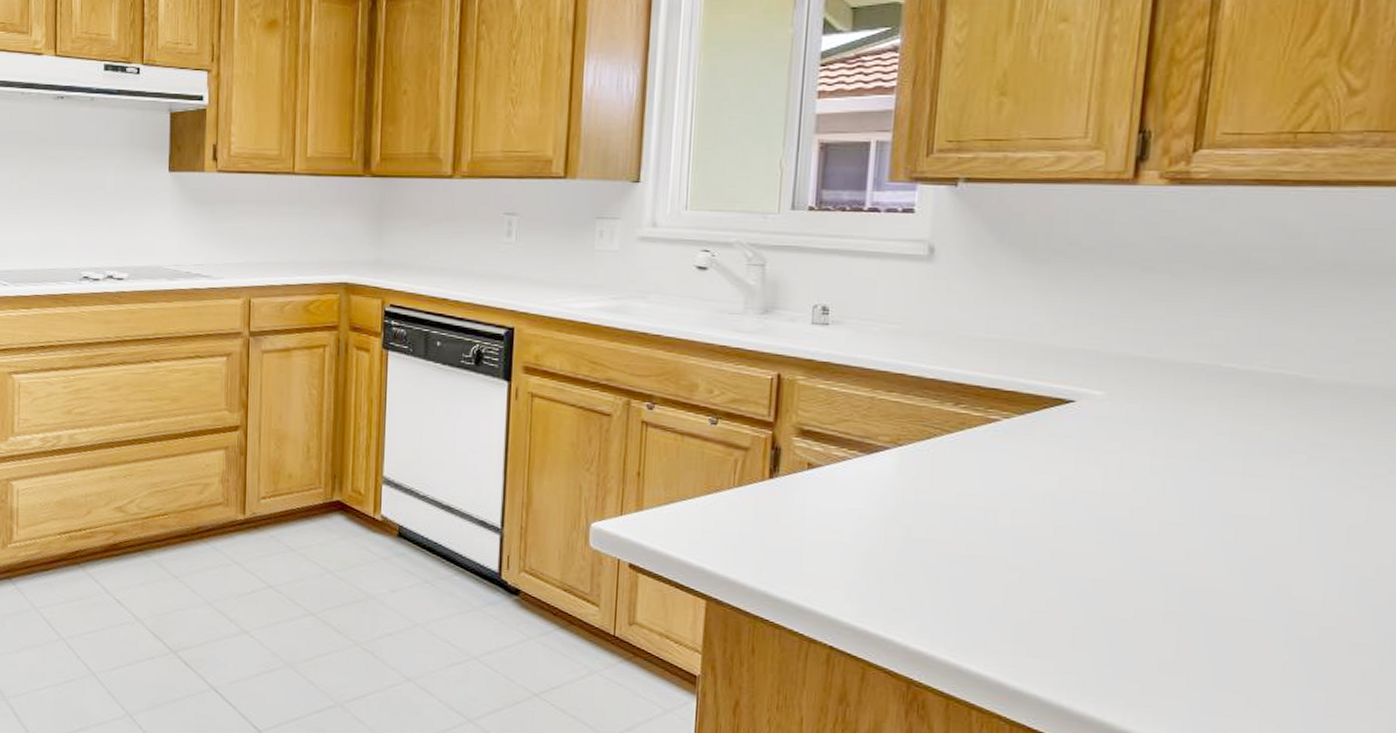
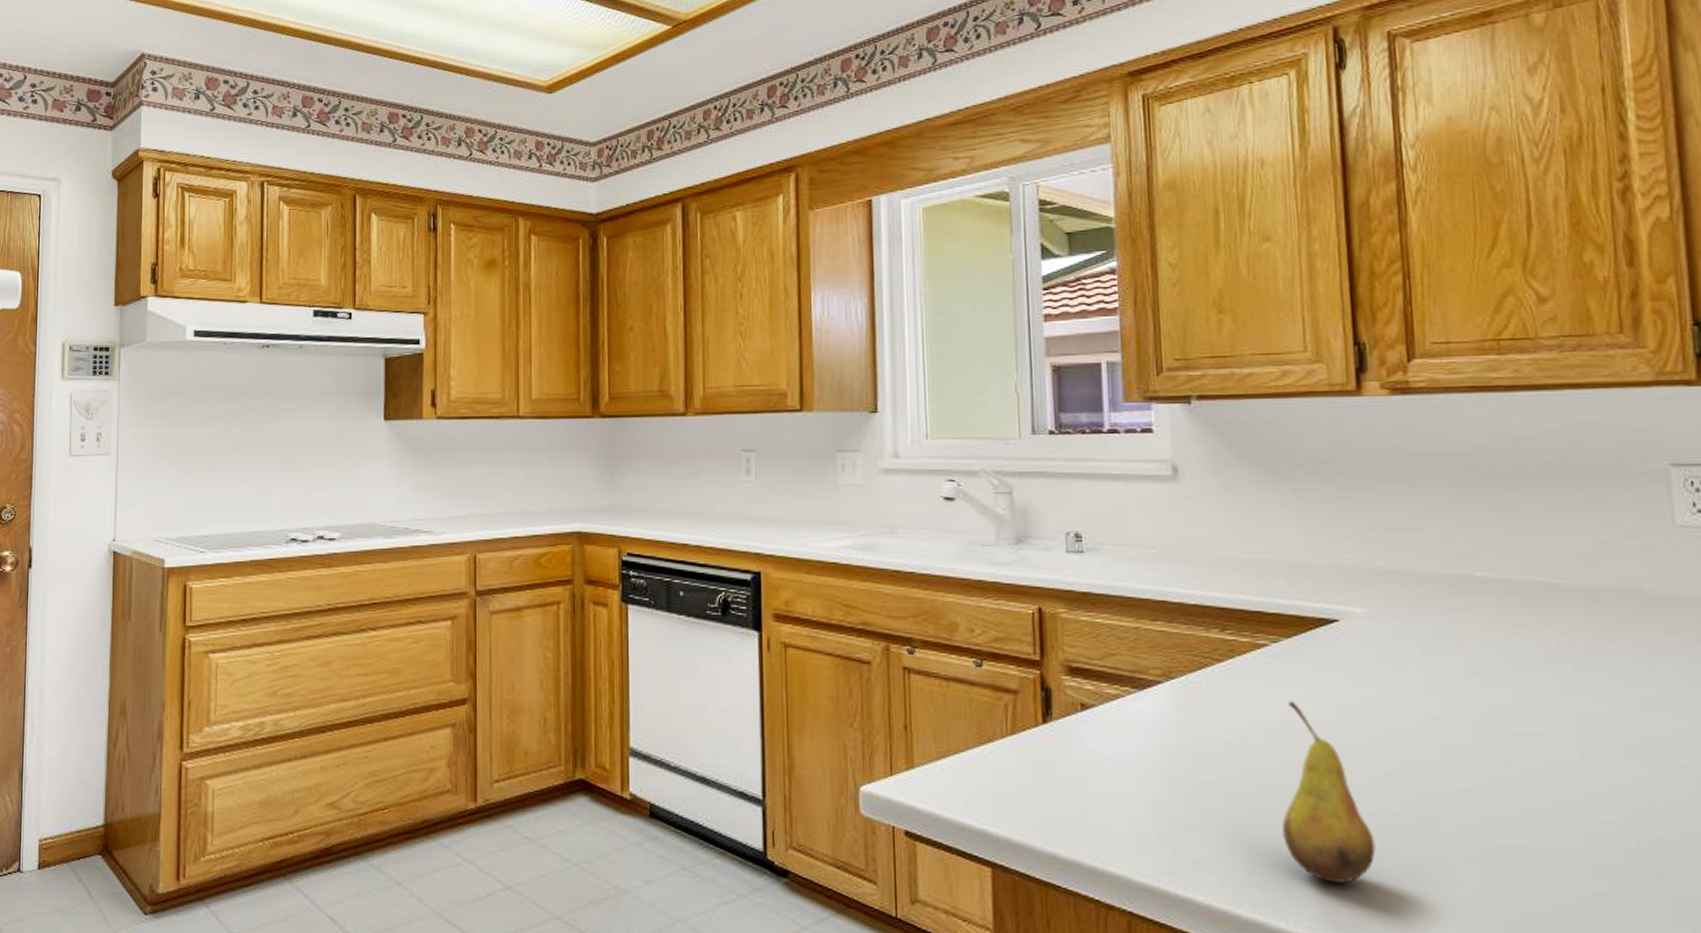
fruit: none [986,472,1076,636] -> present [1282,701,1376,883]

